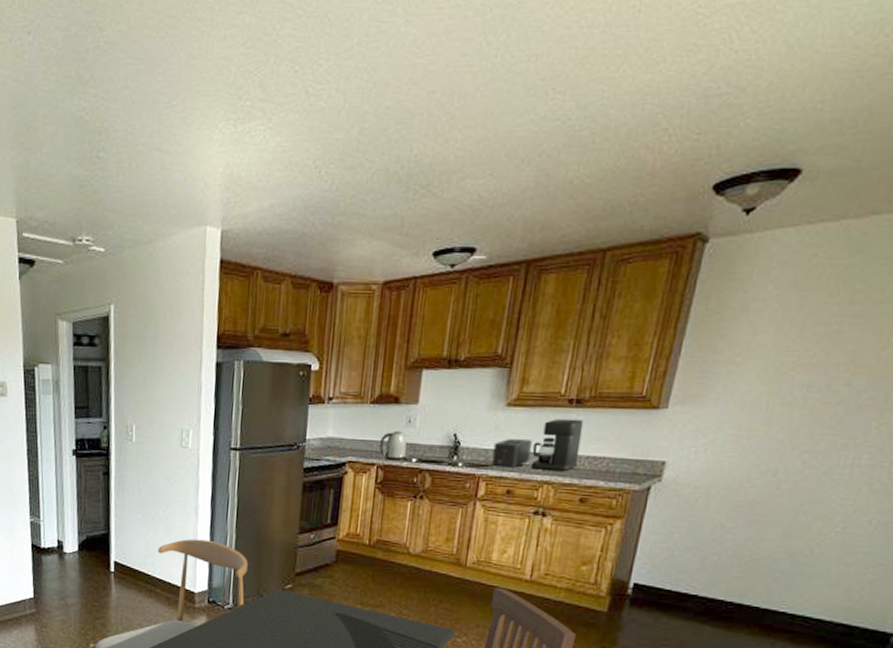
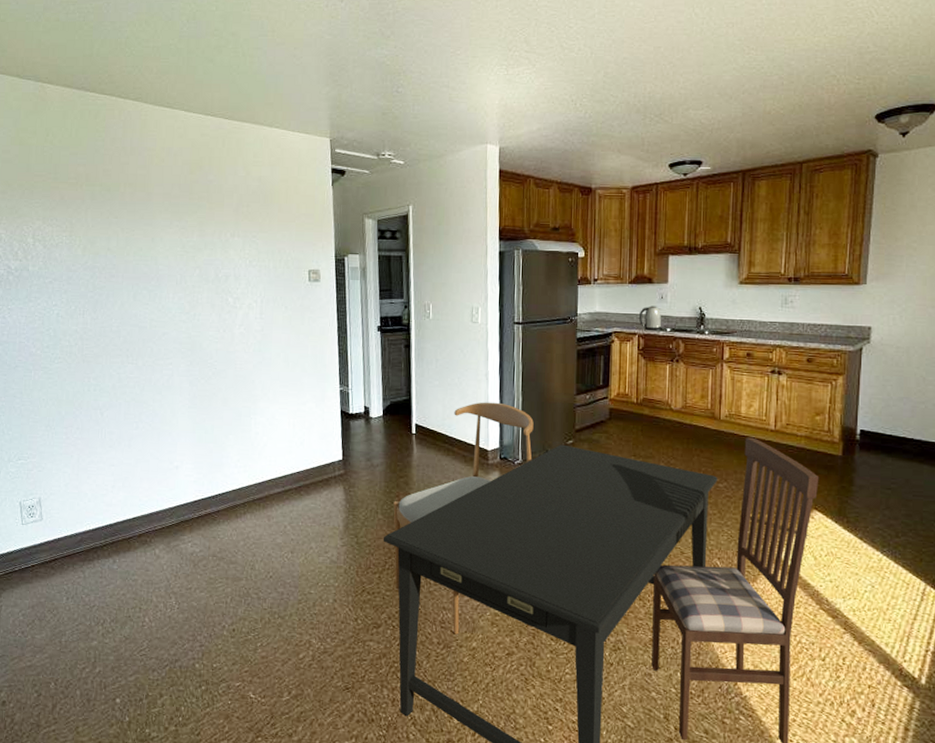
toaster: present [491,439,532,468] -> none [732,311,763,335]
coffee maker: present [530,418,584,471] -> none [764,293,802,336]

